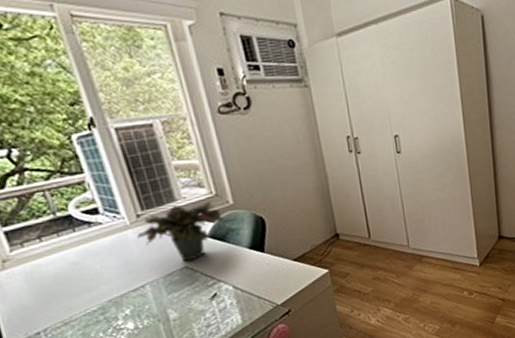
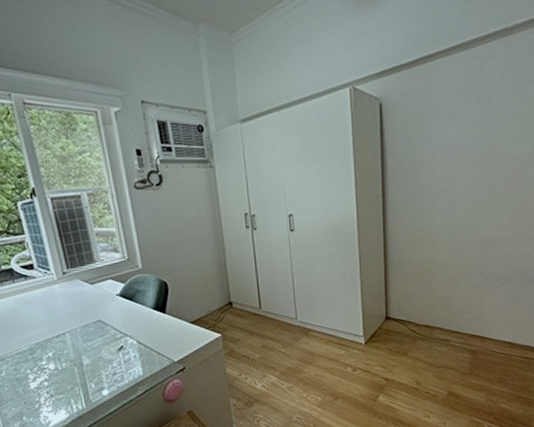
potted plant: present [137,201,226,262] -> none [62,265,135,316]

